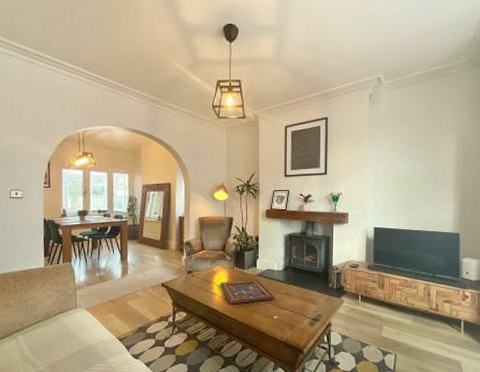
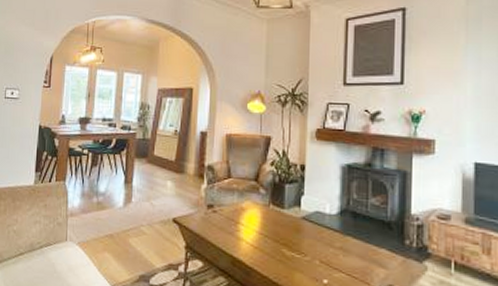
painted panel: present [220,280,276,305] -> none [250,223,327,257]

